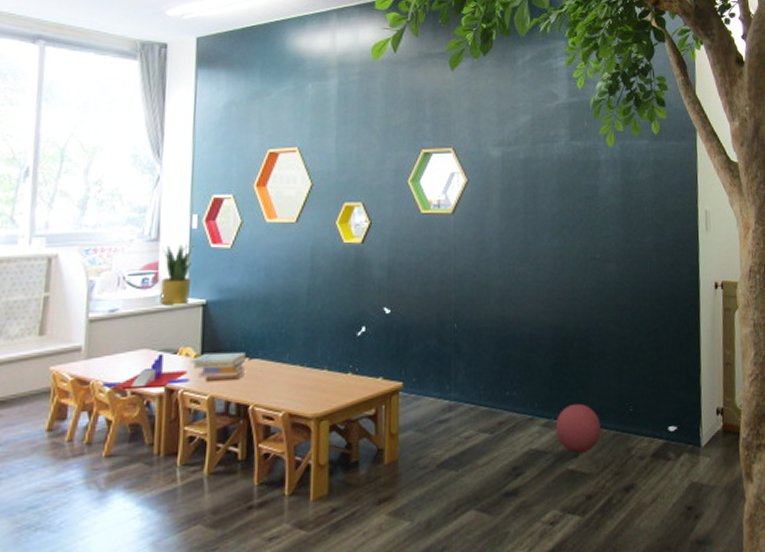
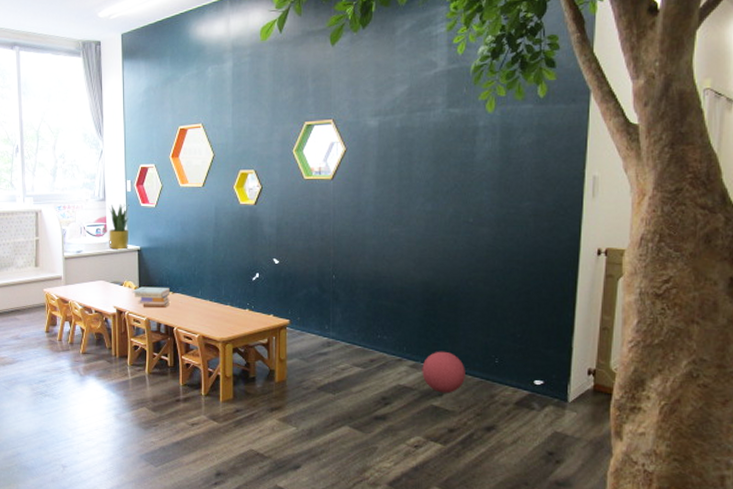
toy building blocks: present [101,353,190,389] -> none [76,284,132,309]

